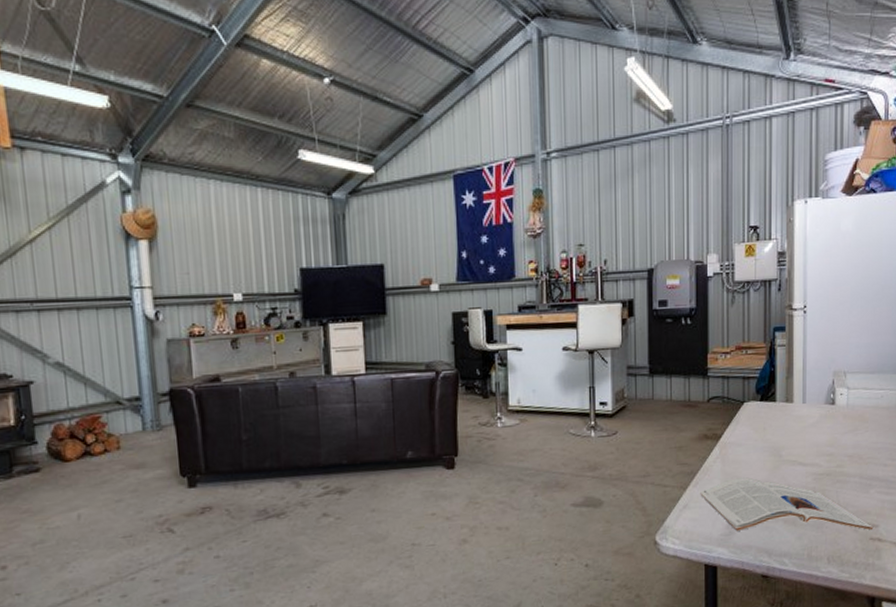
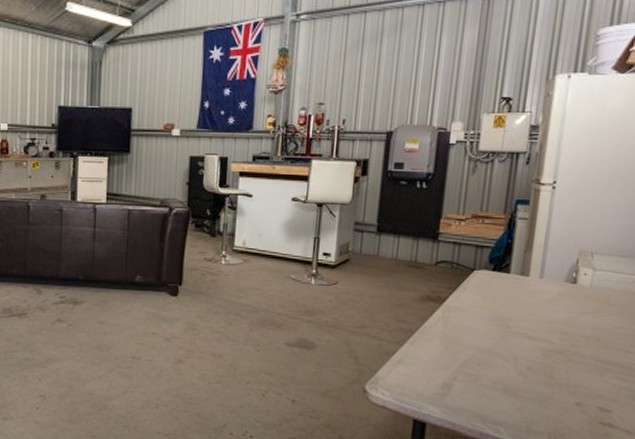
magazine: present [700,477,874,531] -> none [416,342,606,415]

